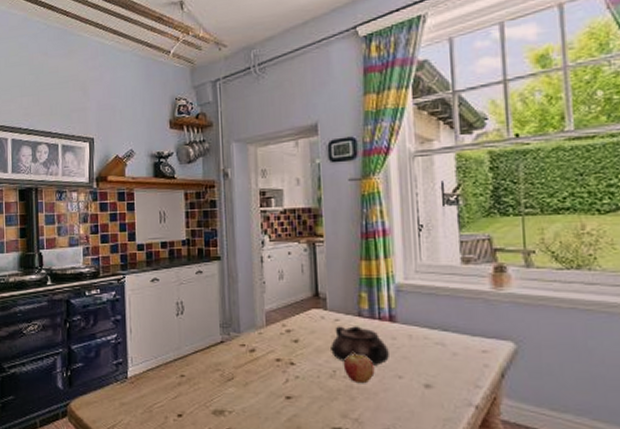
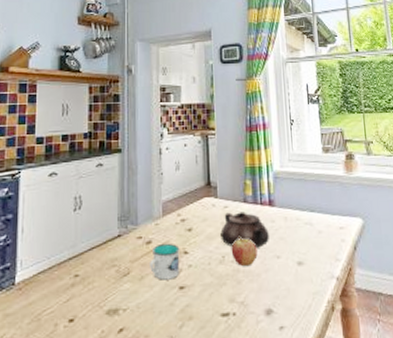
mug: none [254,352,286,389] -> present [150,243,180,280]

